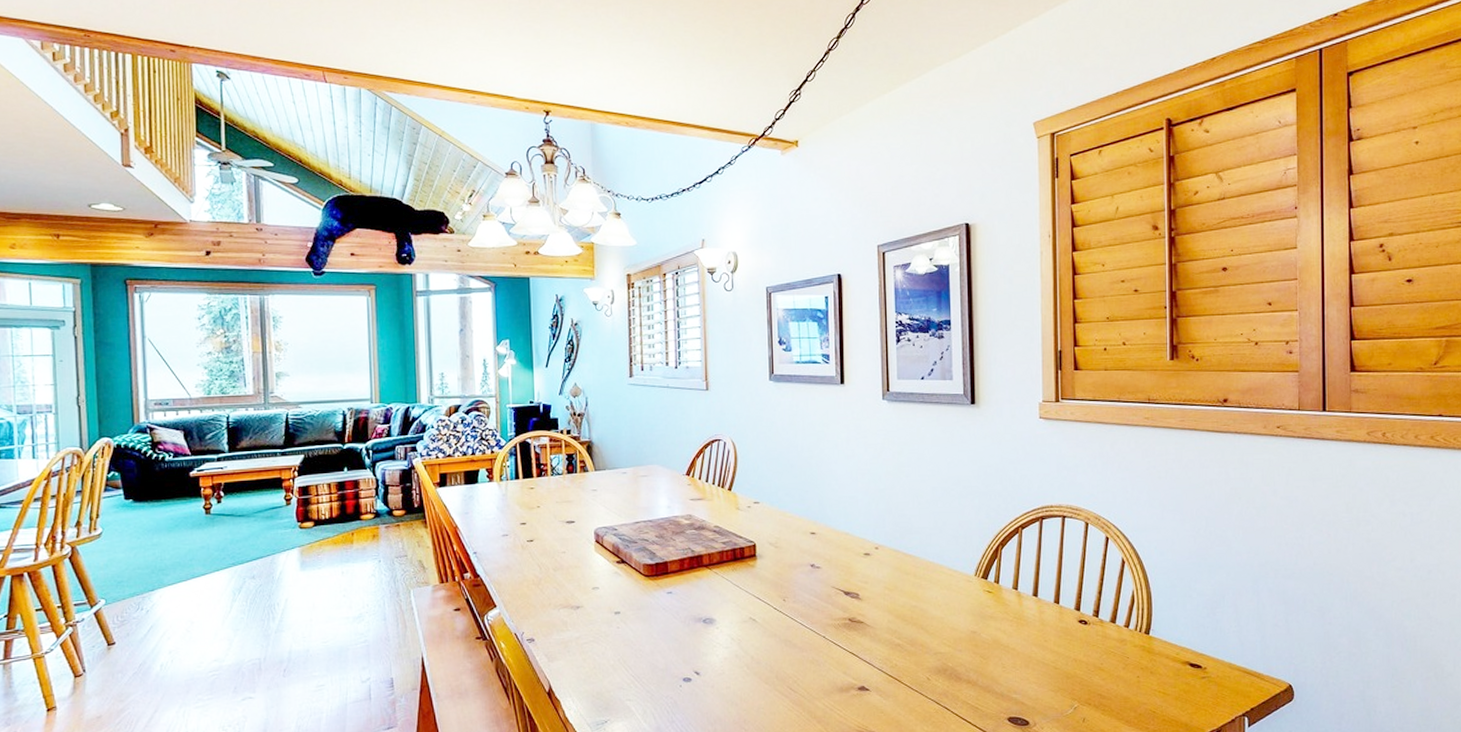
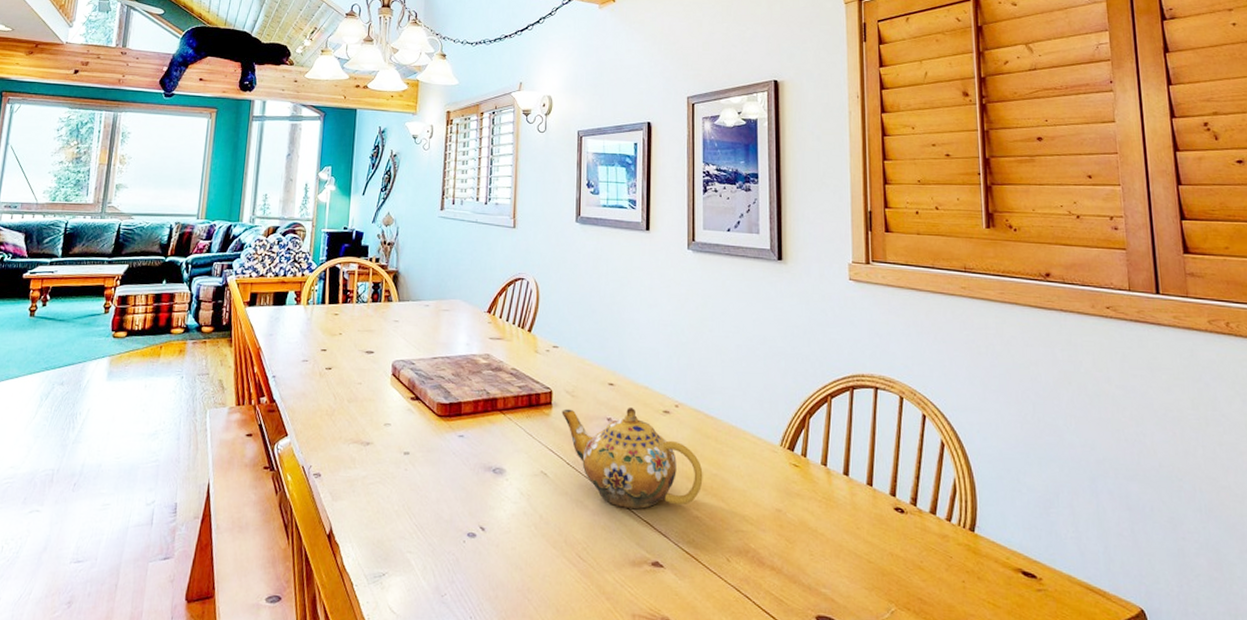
teapot: none [766,552,903,643] -> present [561,406,703,509]

